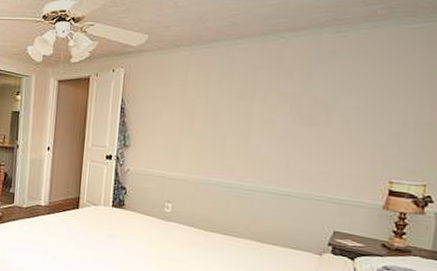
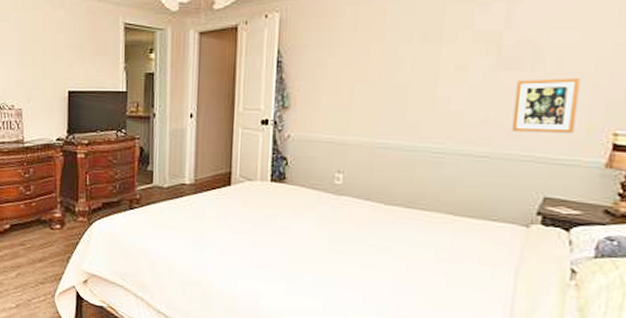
picture frame: none [308,134,364,180] -> present [511,78,581,133]

